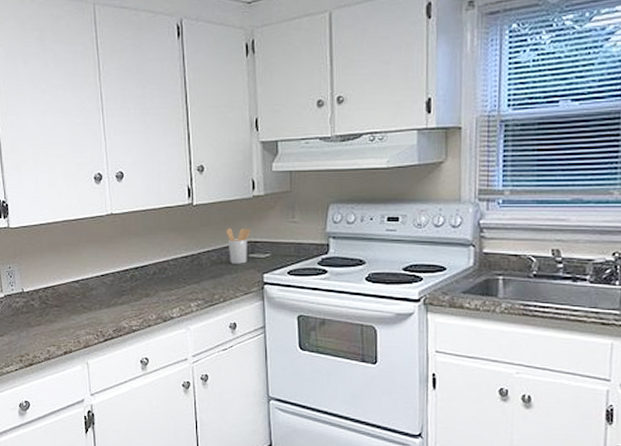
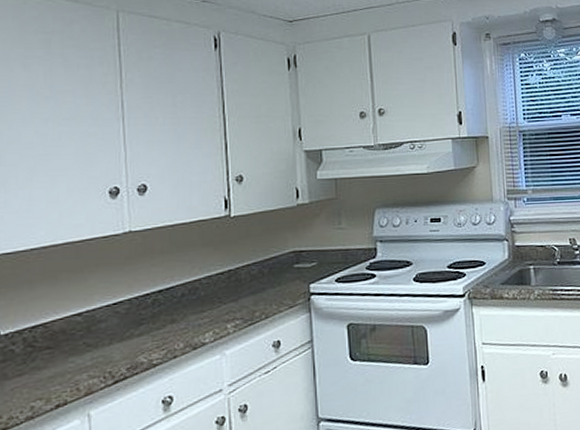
utensil holder: present [226,228,251,264] -> none [268,237,296,277]

